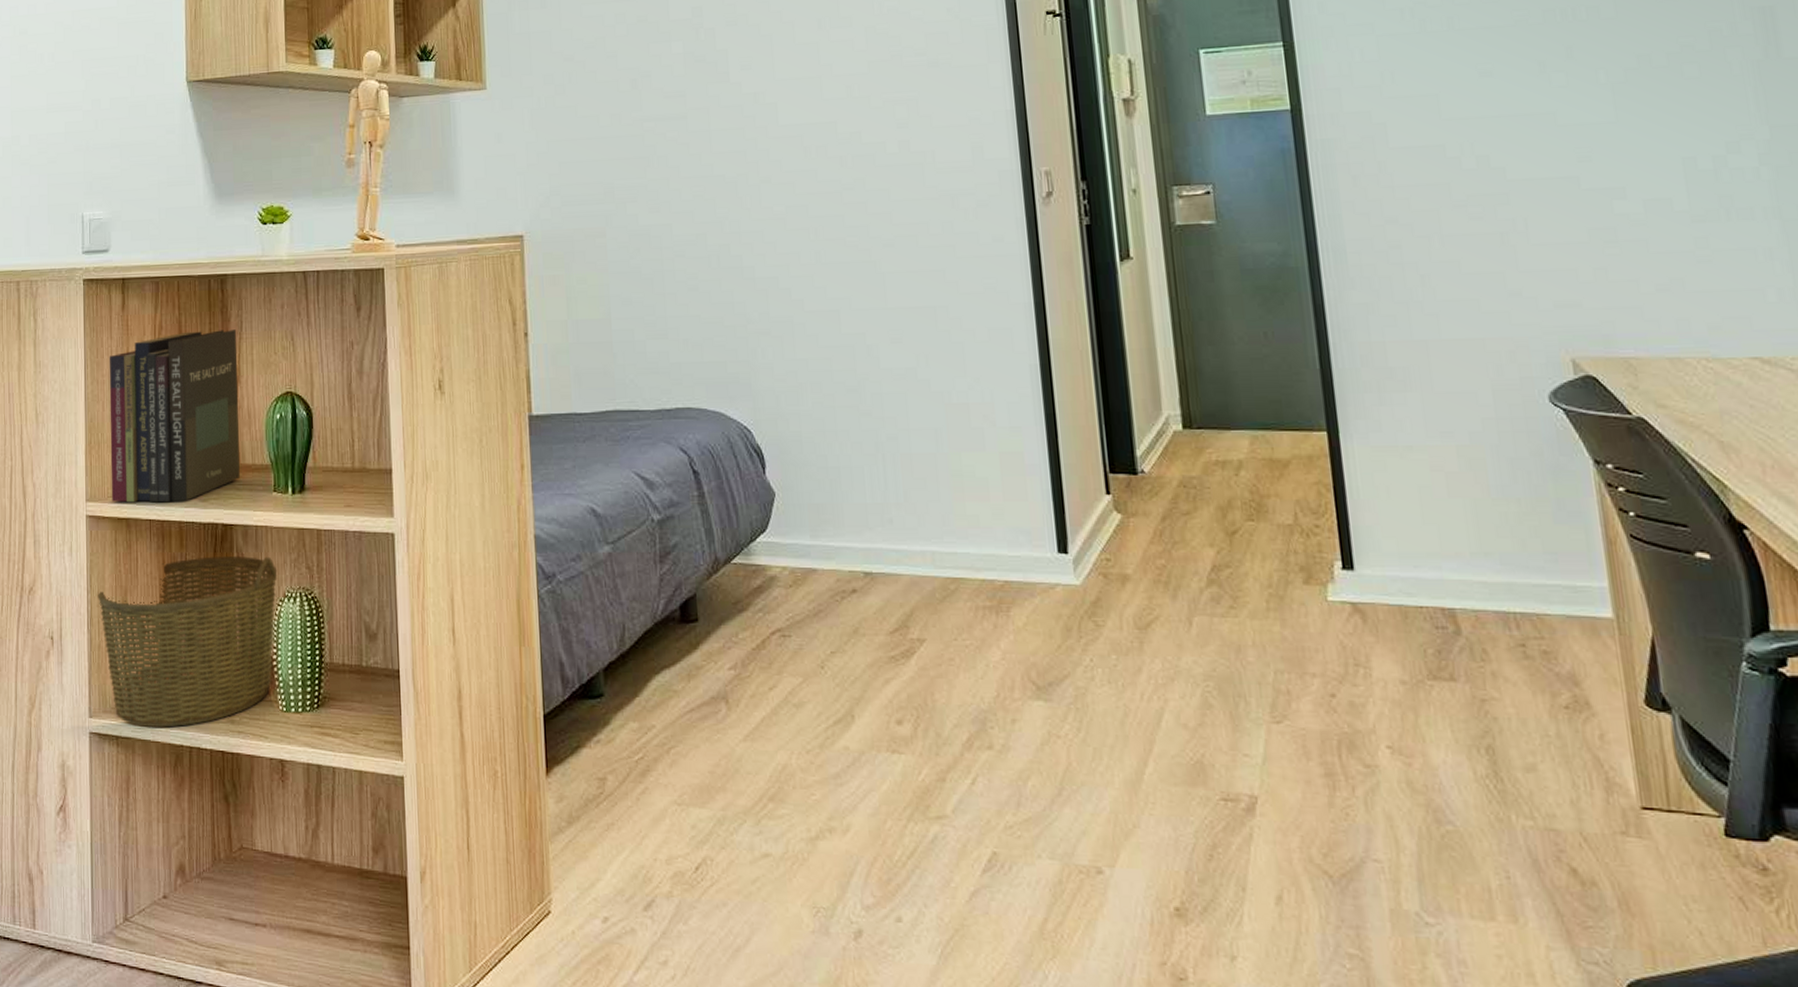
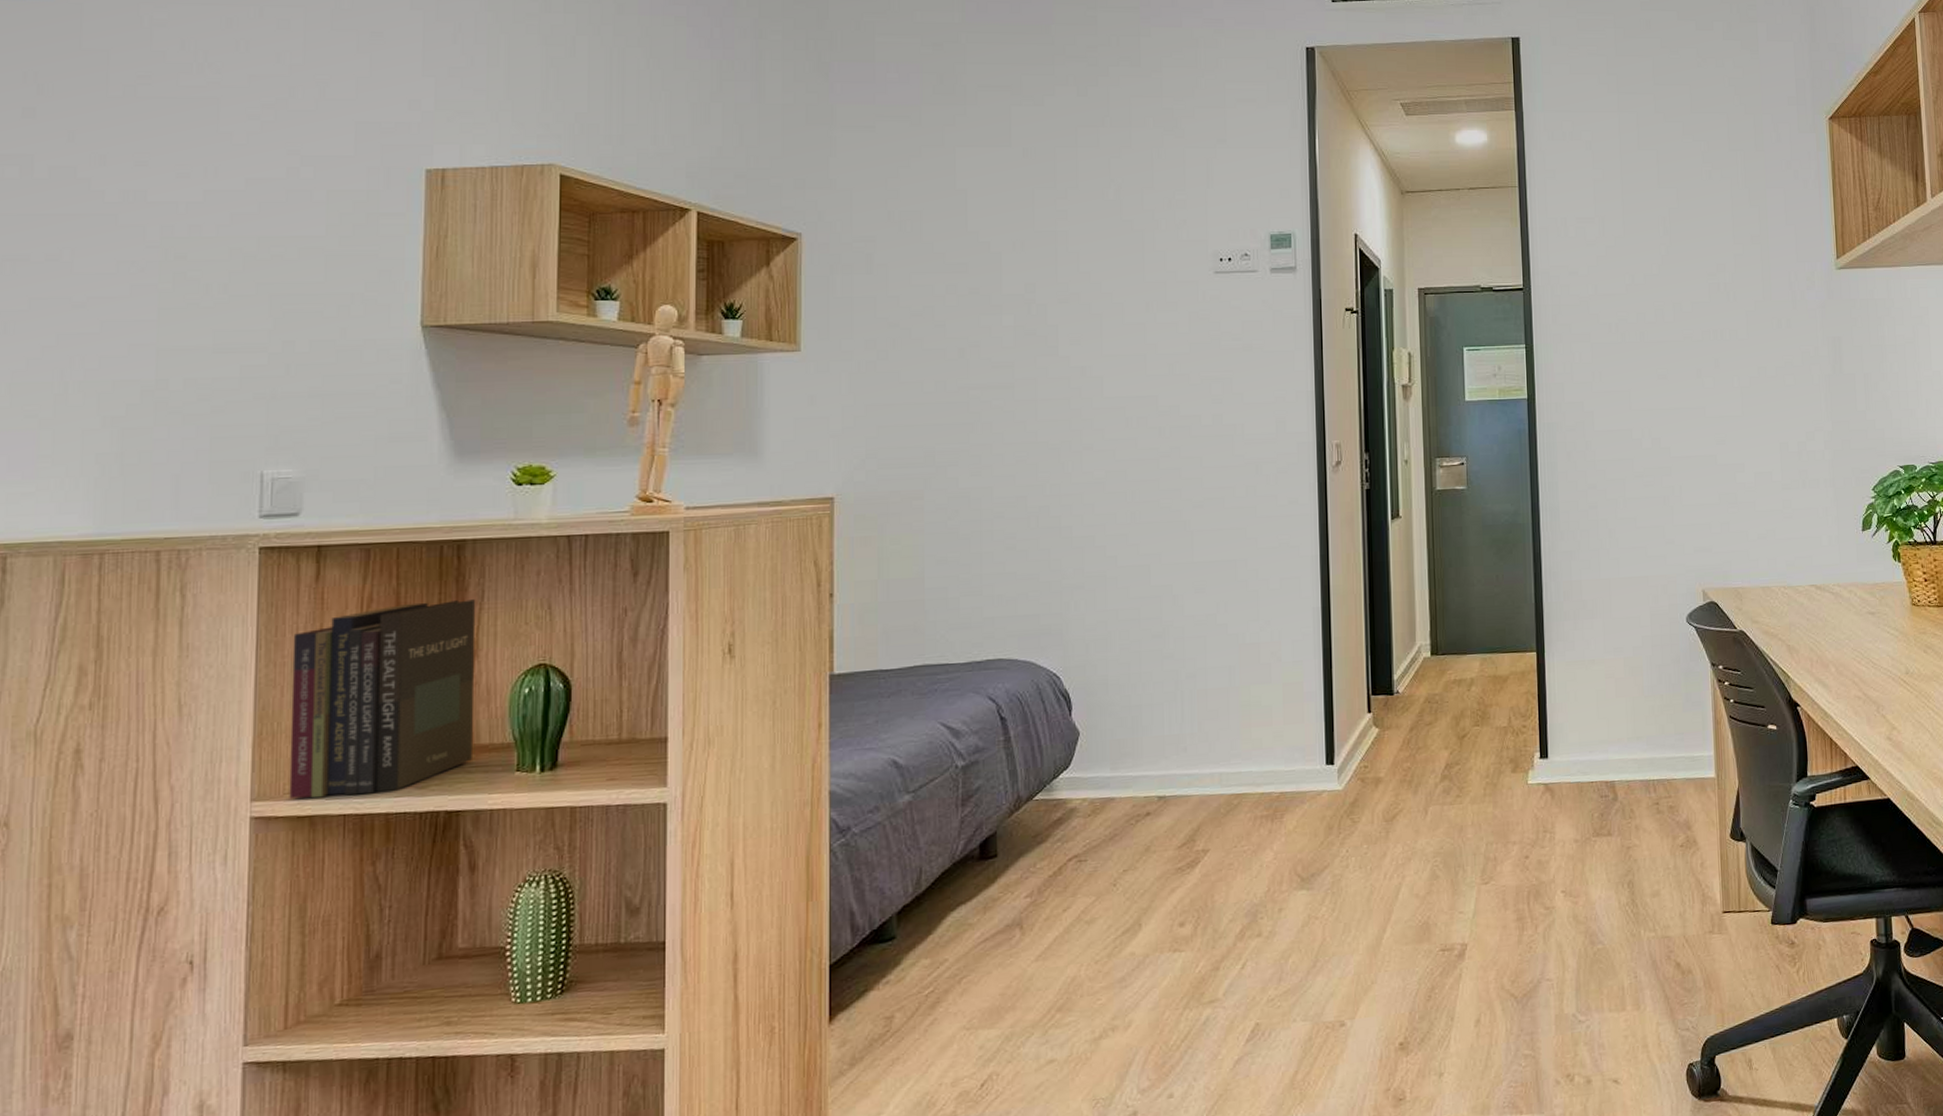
basket: present [98,556,278,728] -> none [263,841,517,1046]

